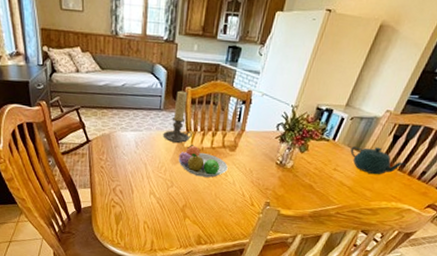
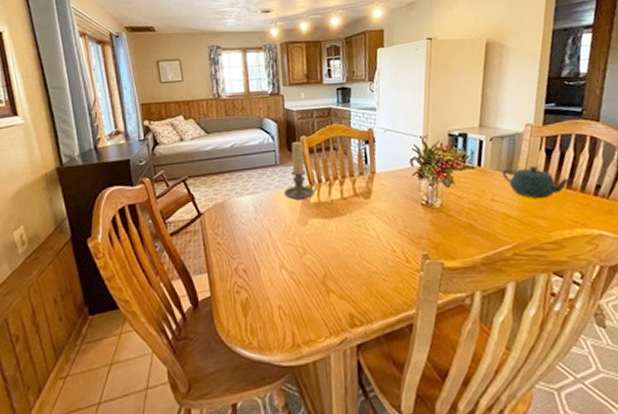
fruit bowl: present [178,145,228,178] -> none [306,199,367,236]

